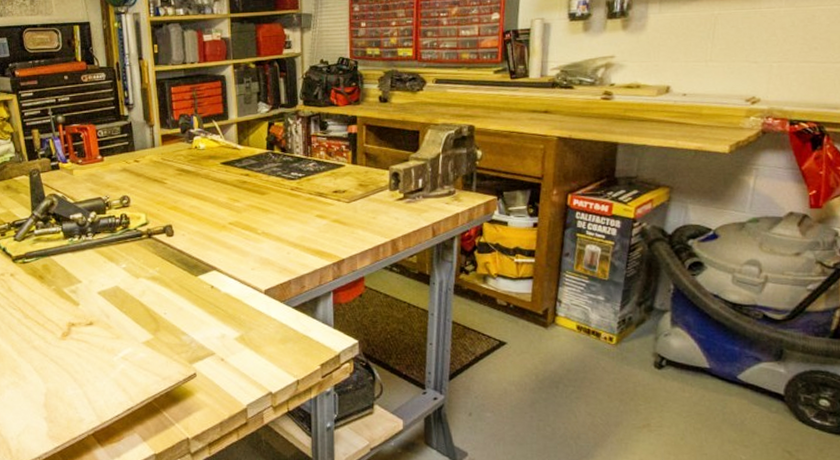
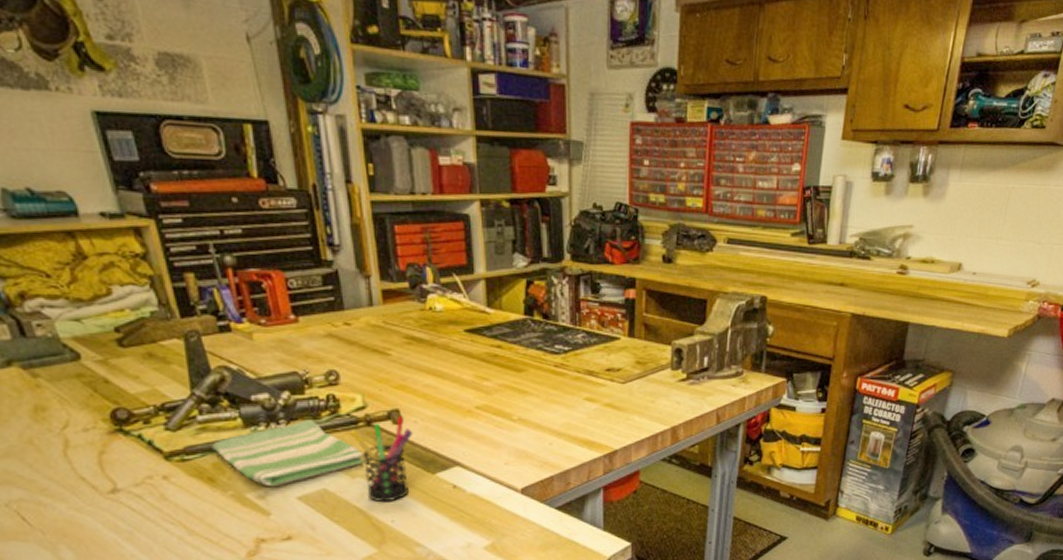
dish towel: none [43,233,145,283] -> present [211,420,364,486]
pen holder: none [136,231,182,297] -> present [349,416,414,501]

